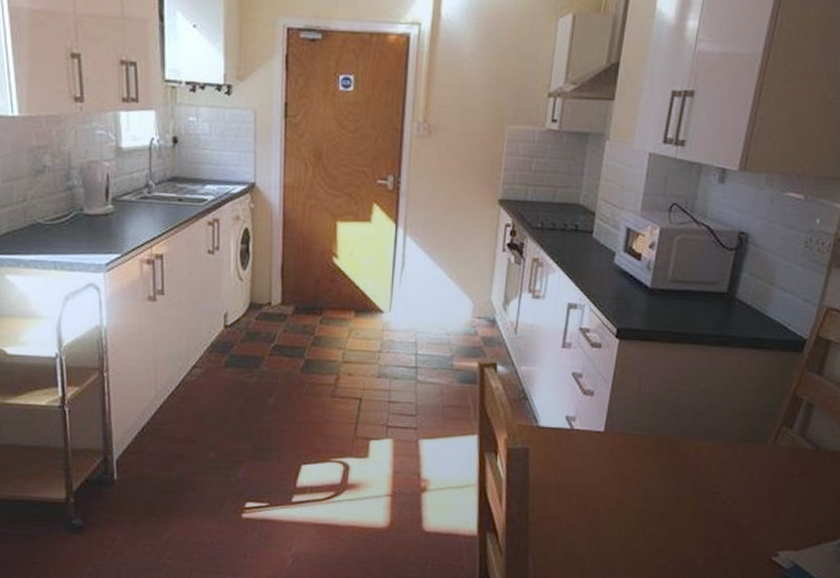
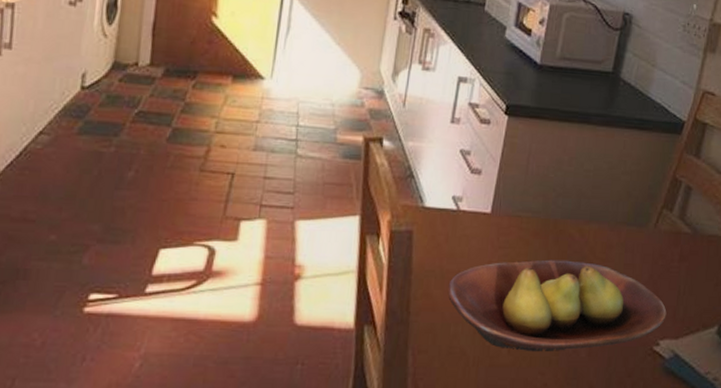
fruit bowl: none [564,475,786,560] -> present [448,259,667,352]

